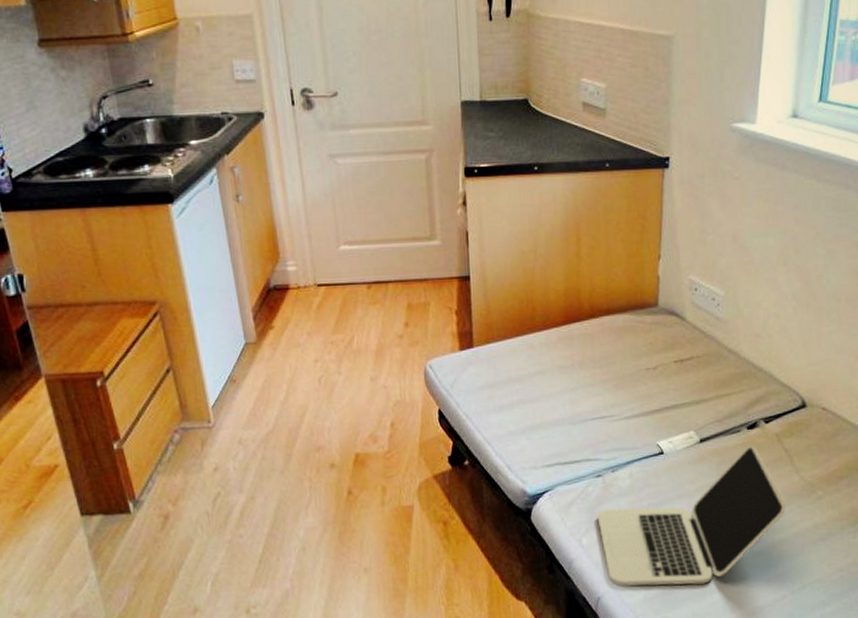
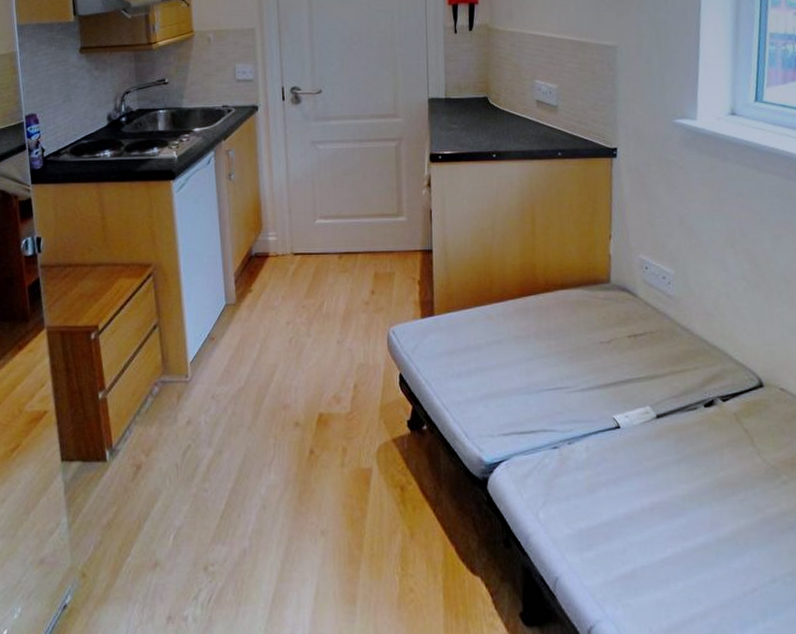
laptop: present [597,446,786,586] -> none [554,424,750,570]

